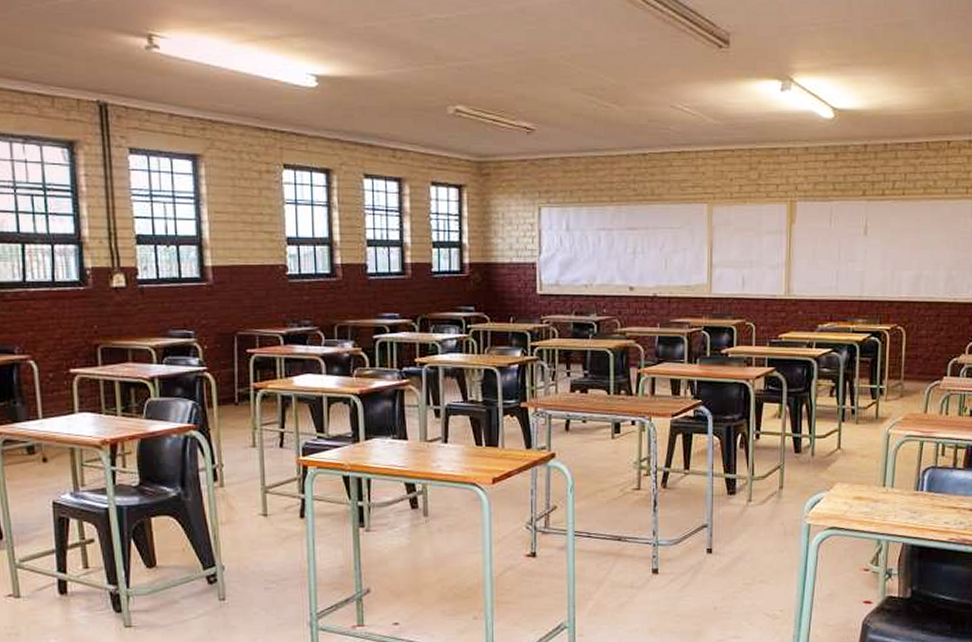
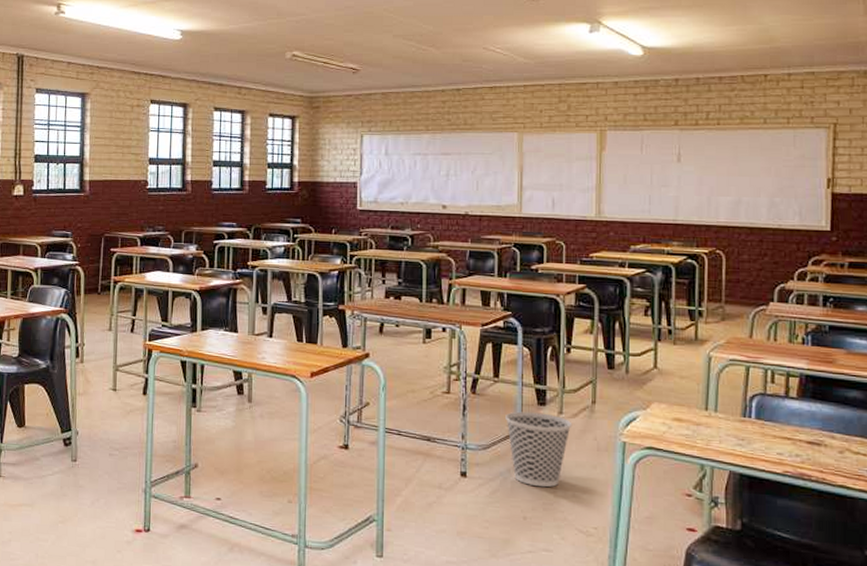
wastebasket: none [696,502,761,577] -> present [506,411,572,488]

